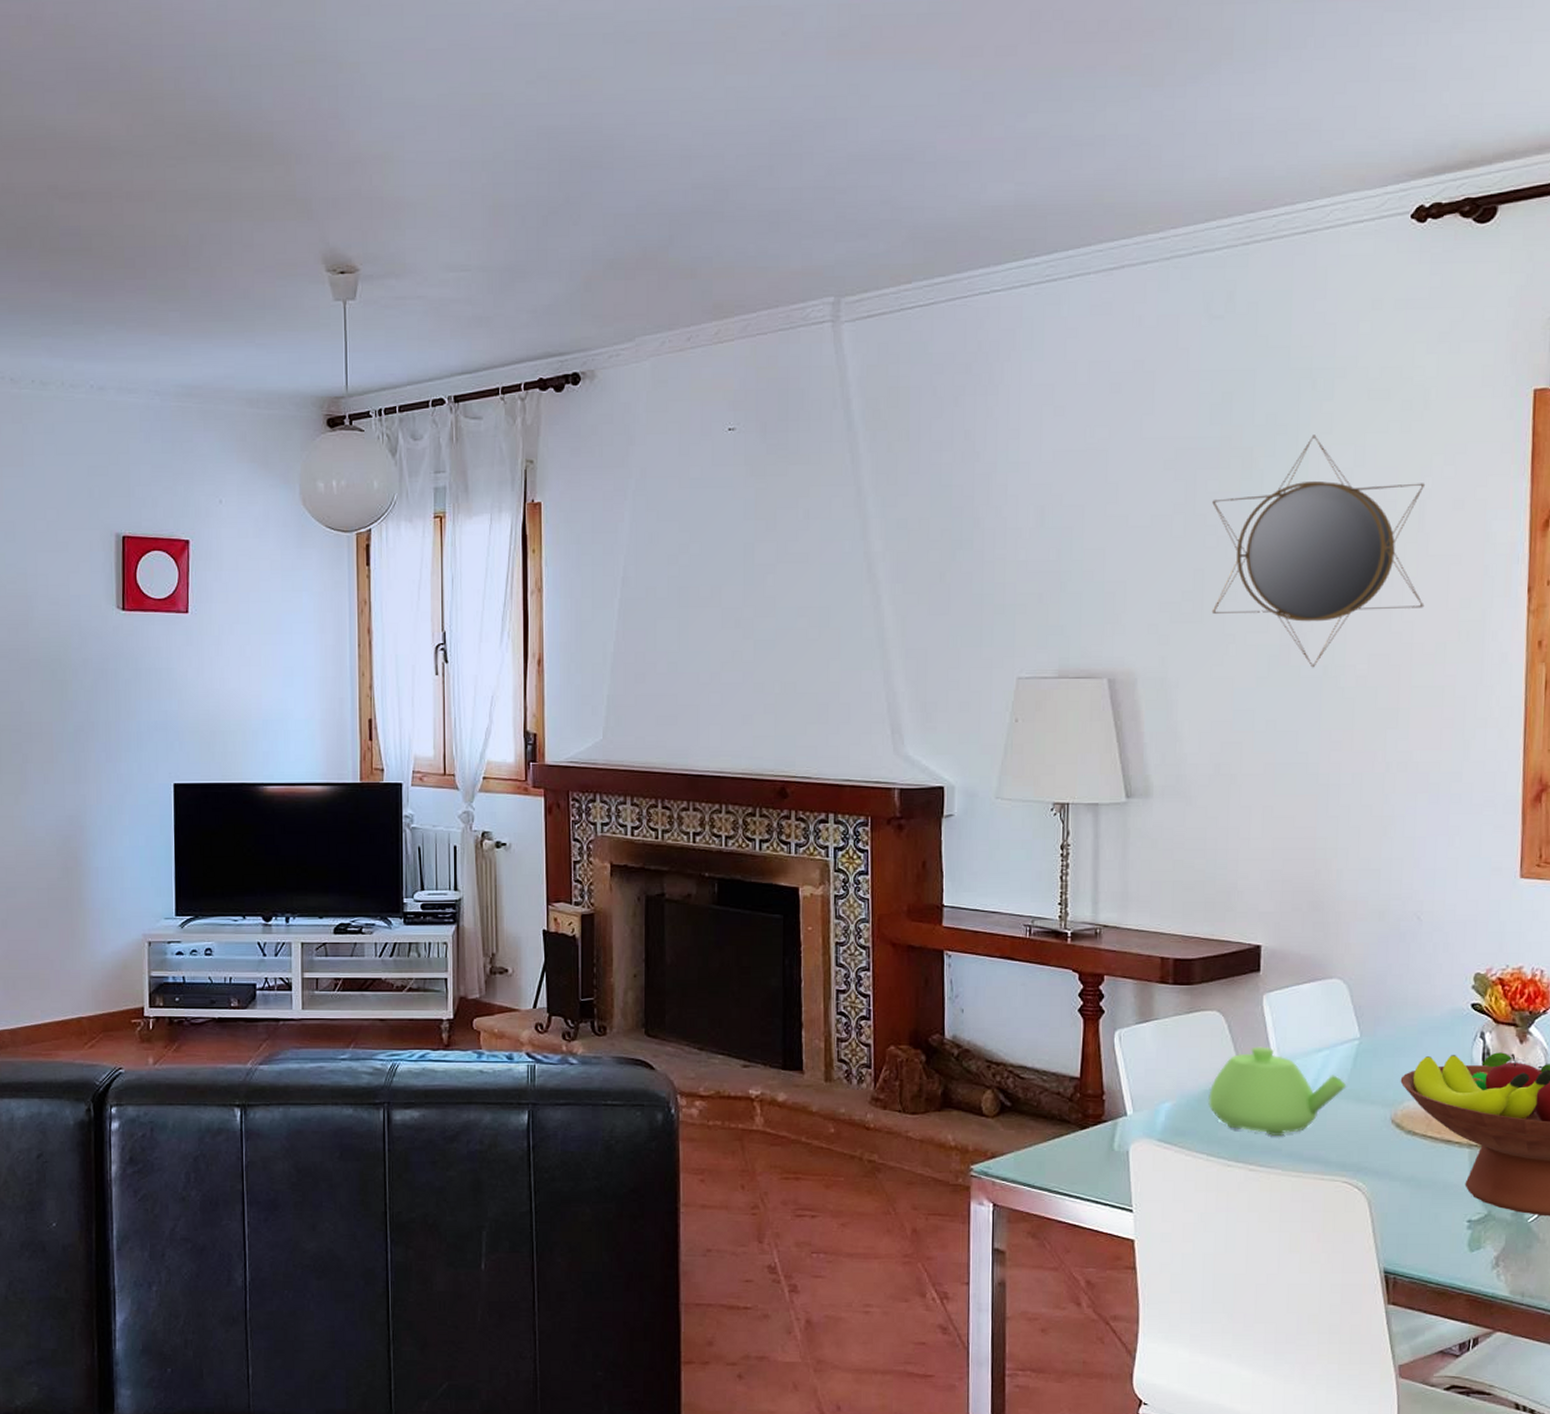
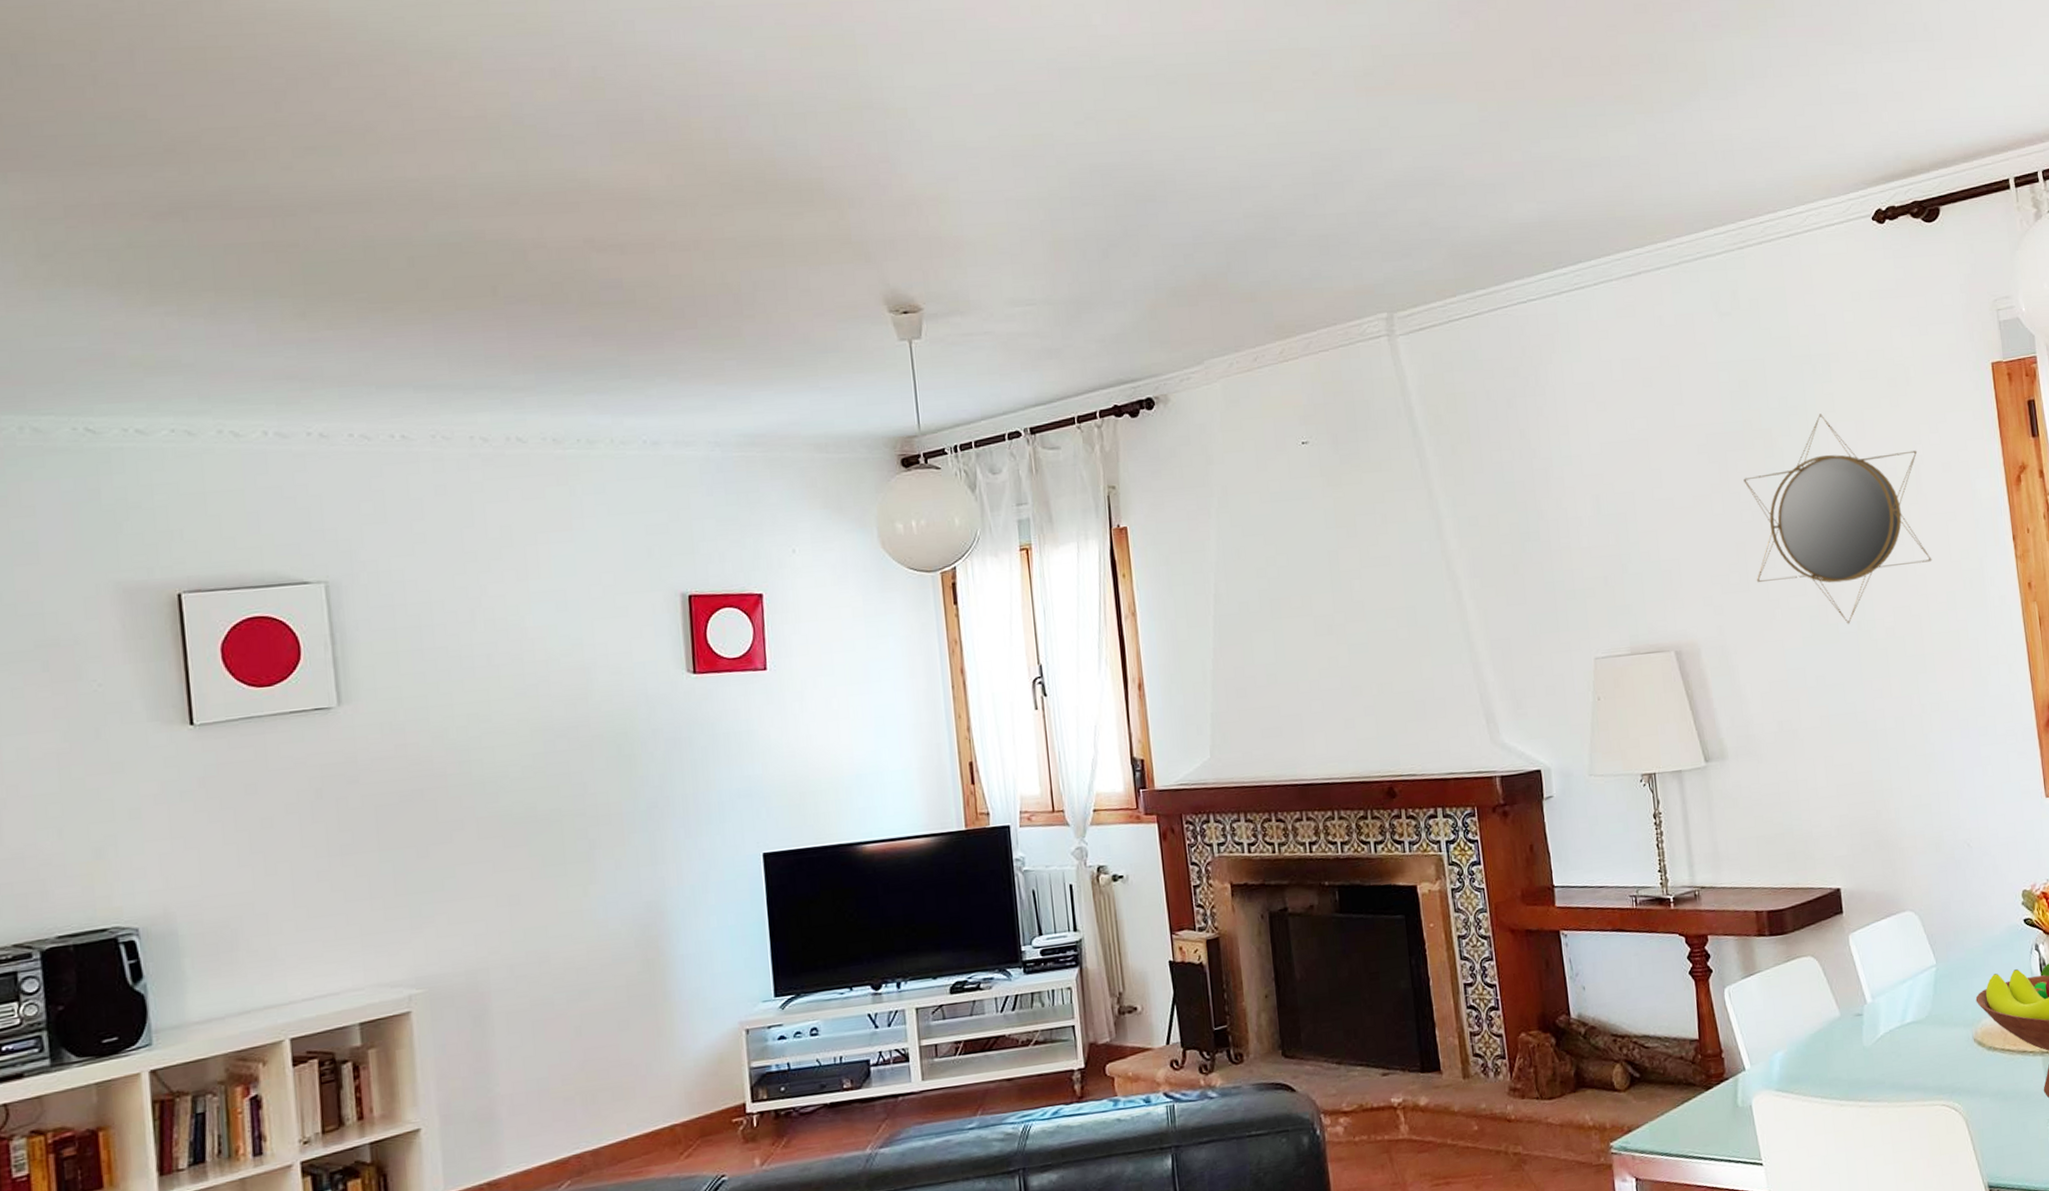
teapot: present [1208,1046,1347,1136] -> none [1815,984,1932,1070]

